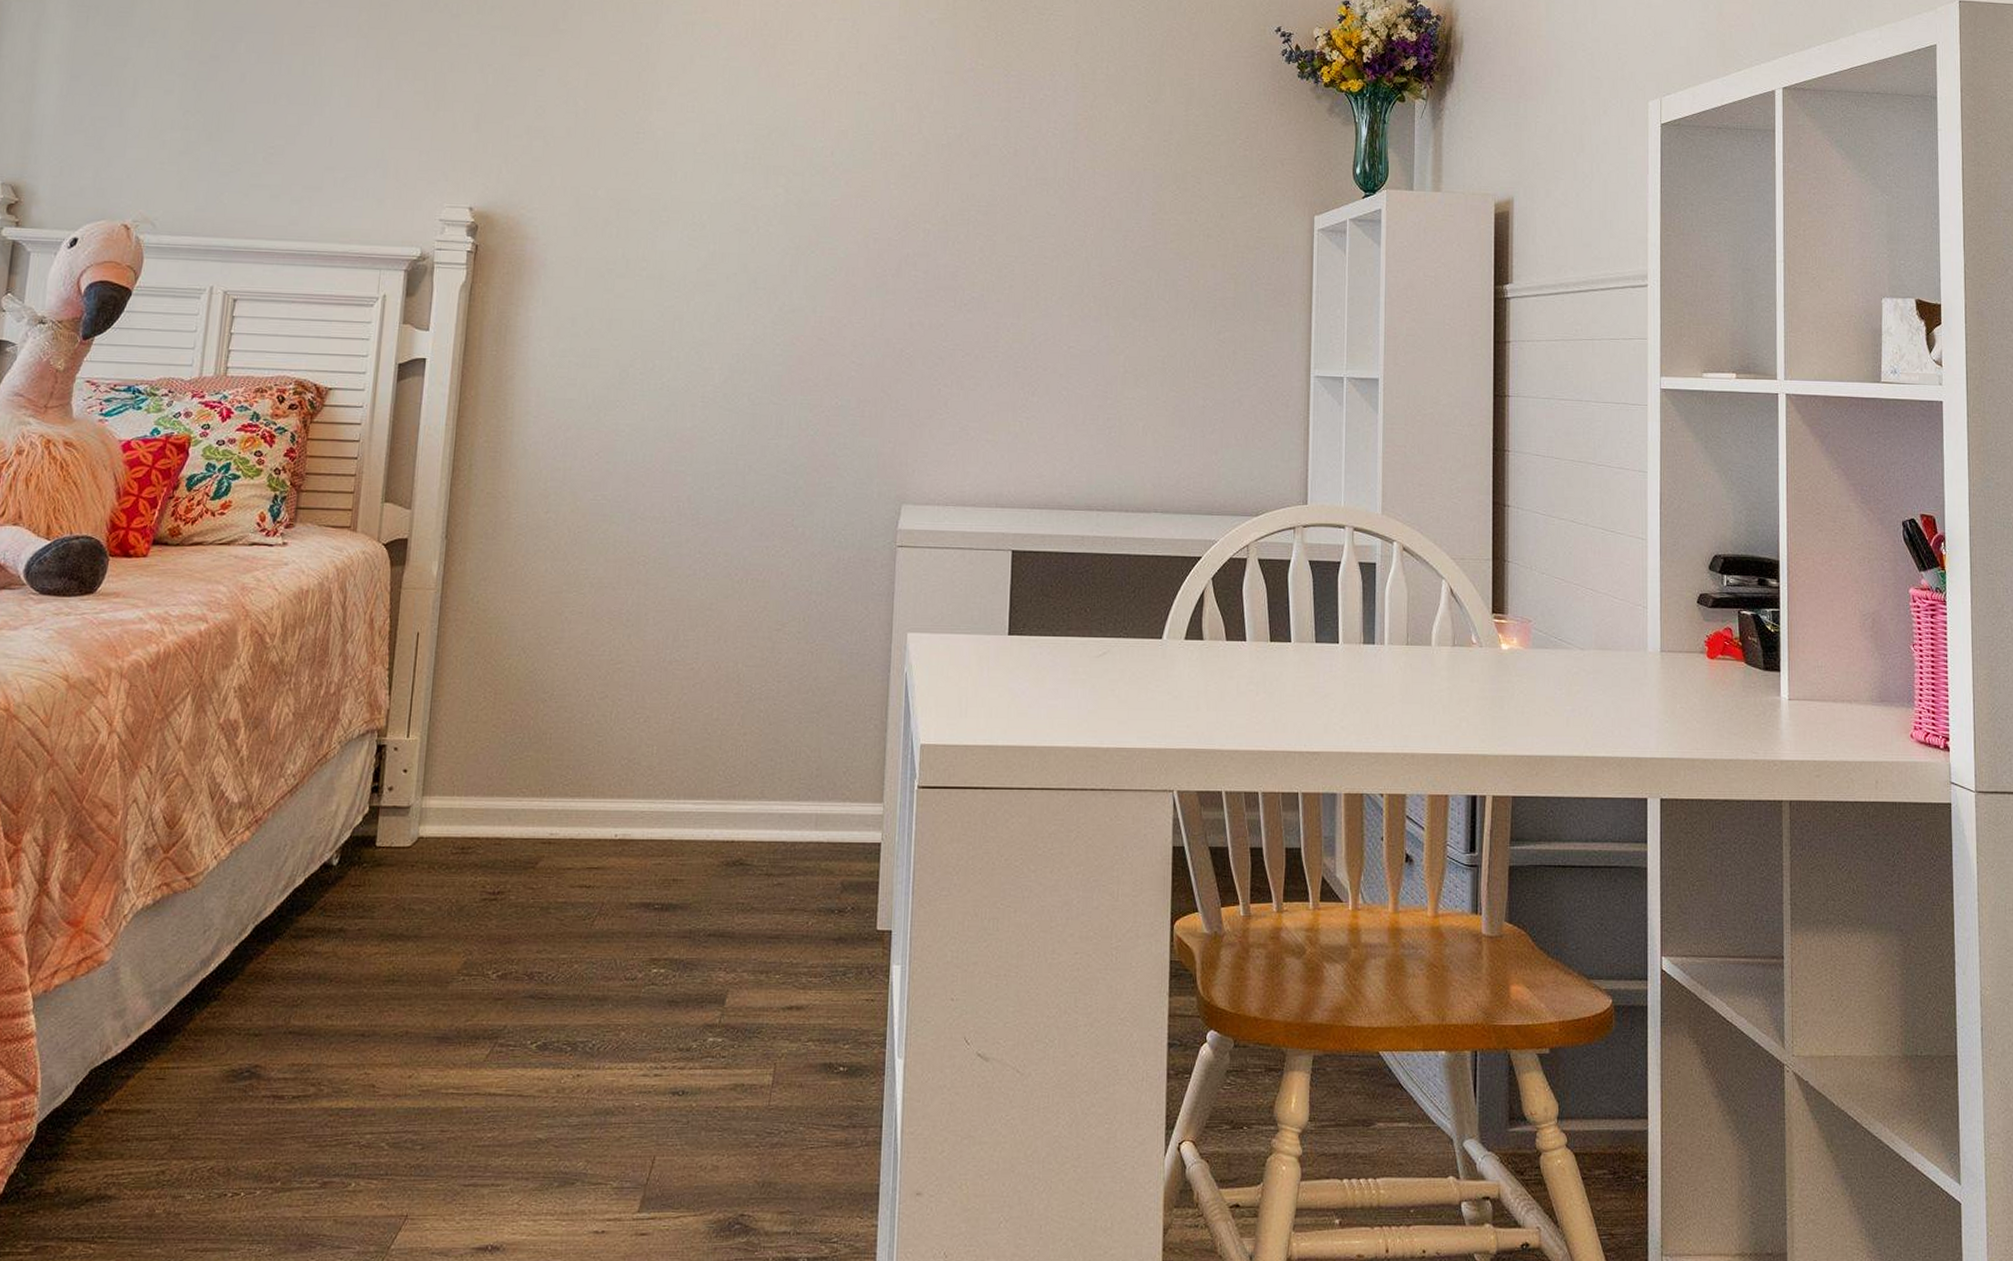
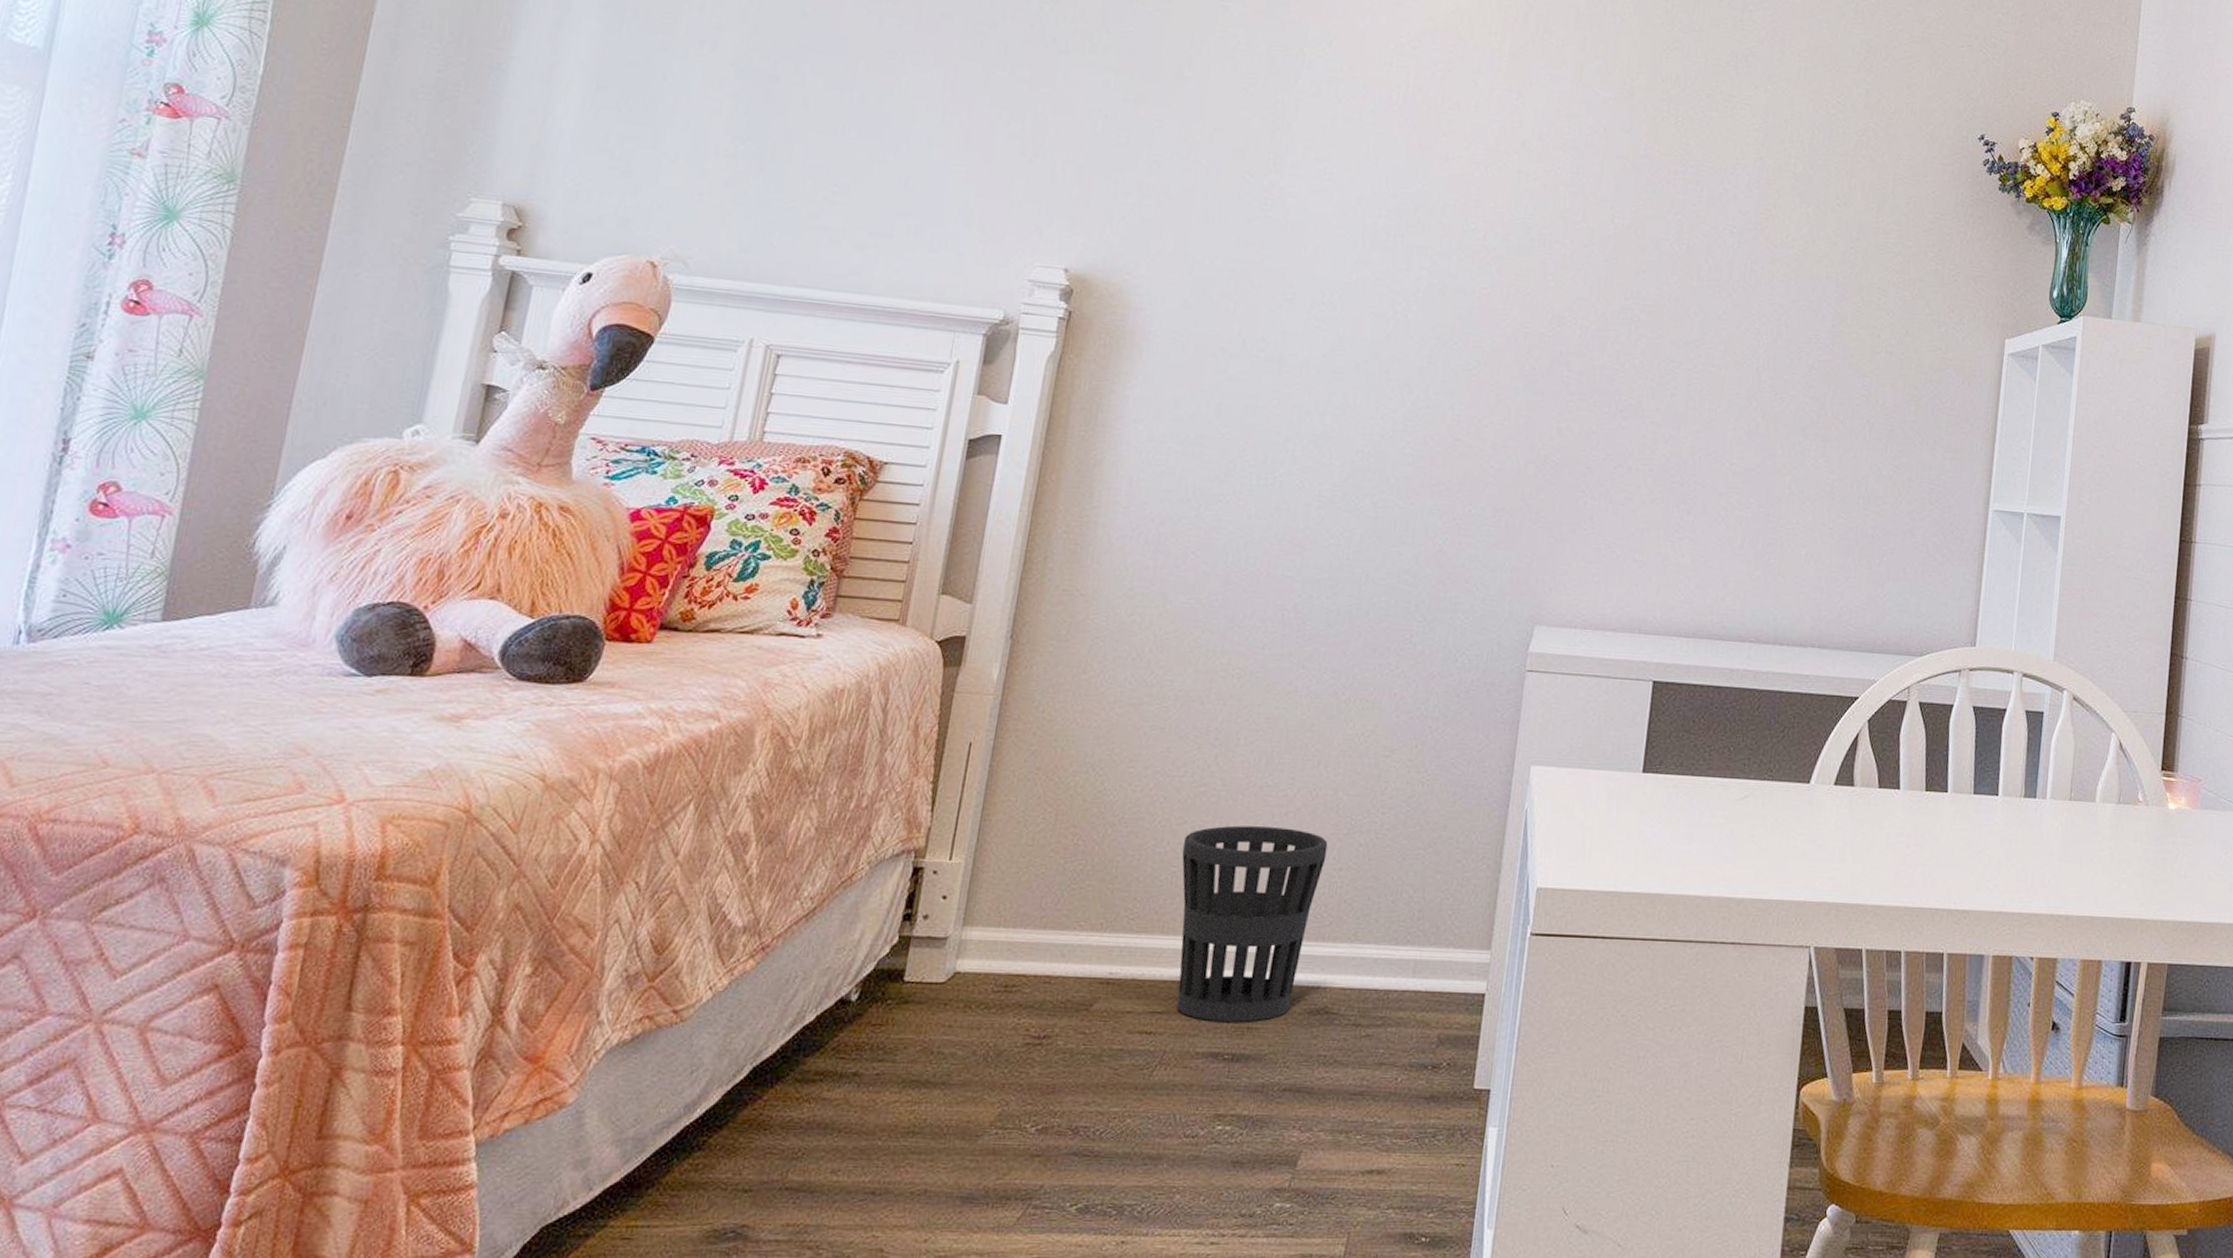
wastebasket: none [606,697,732,875] -> present [1177,825,1328,1022]

